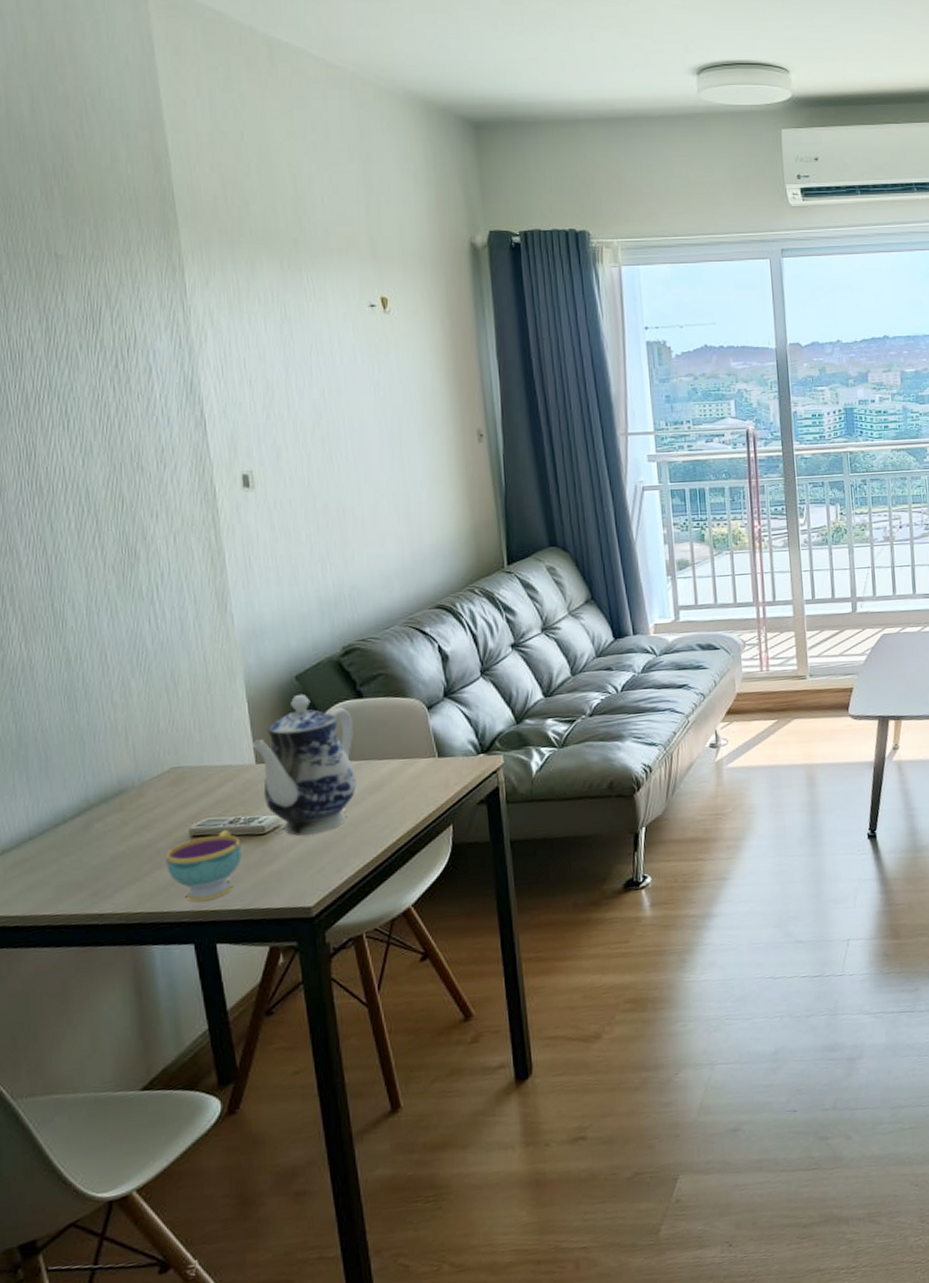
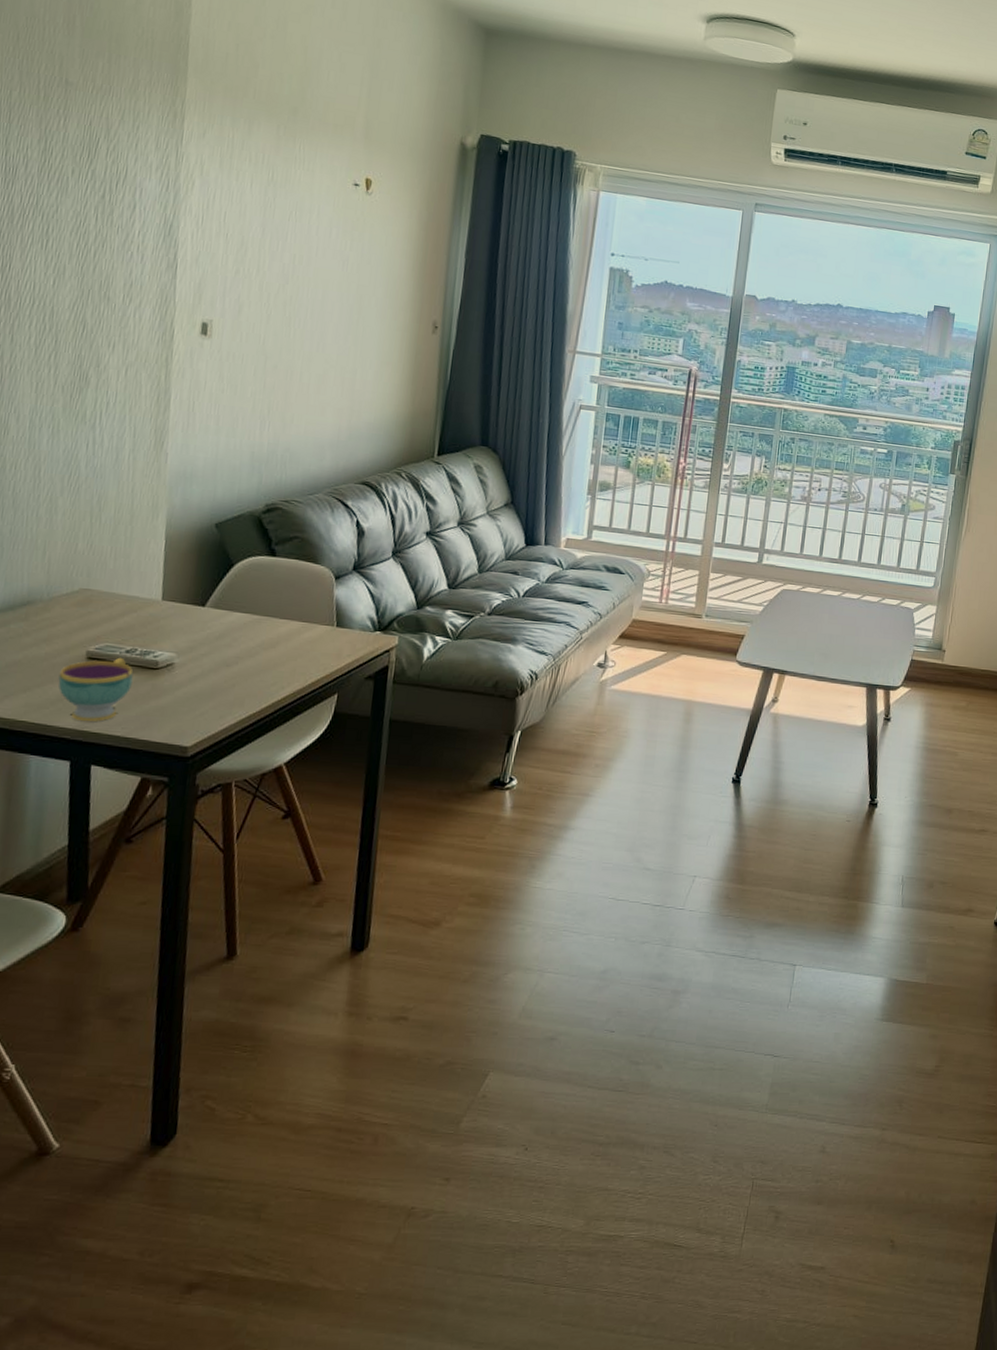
teapot: present [251,694,357,836] -> none [161,541,262,678]

